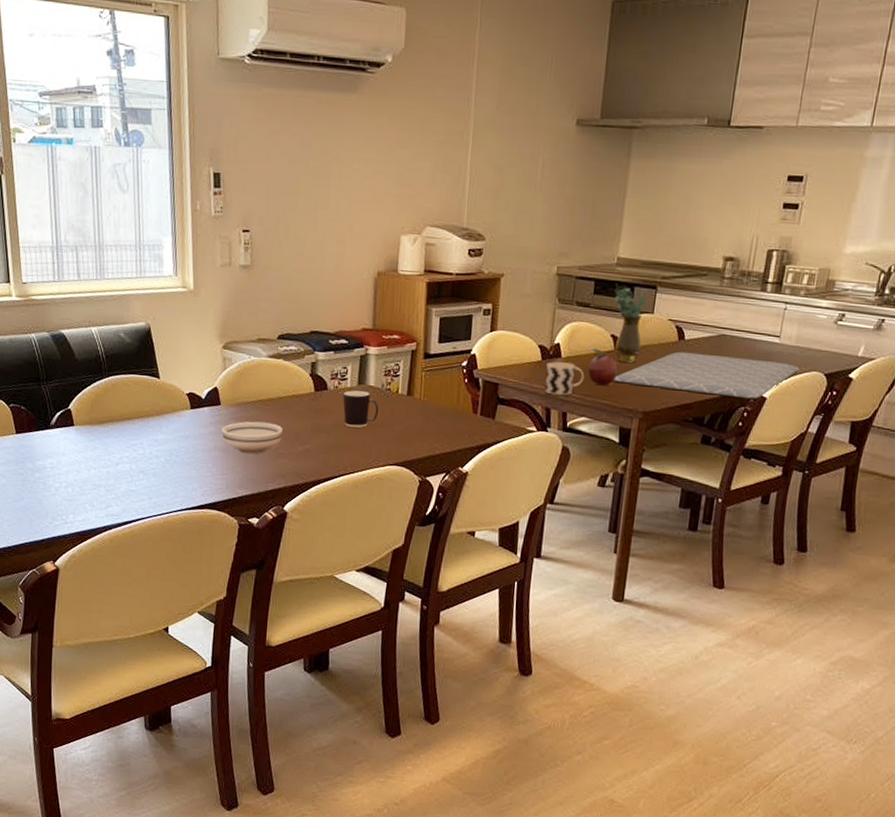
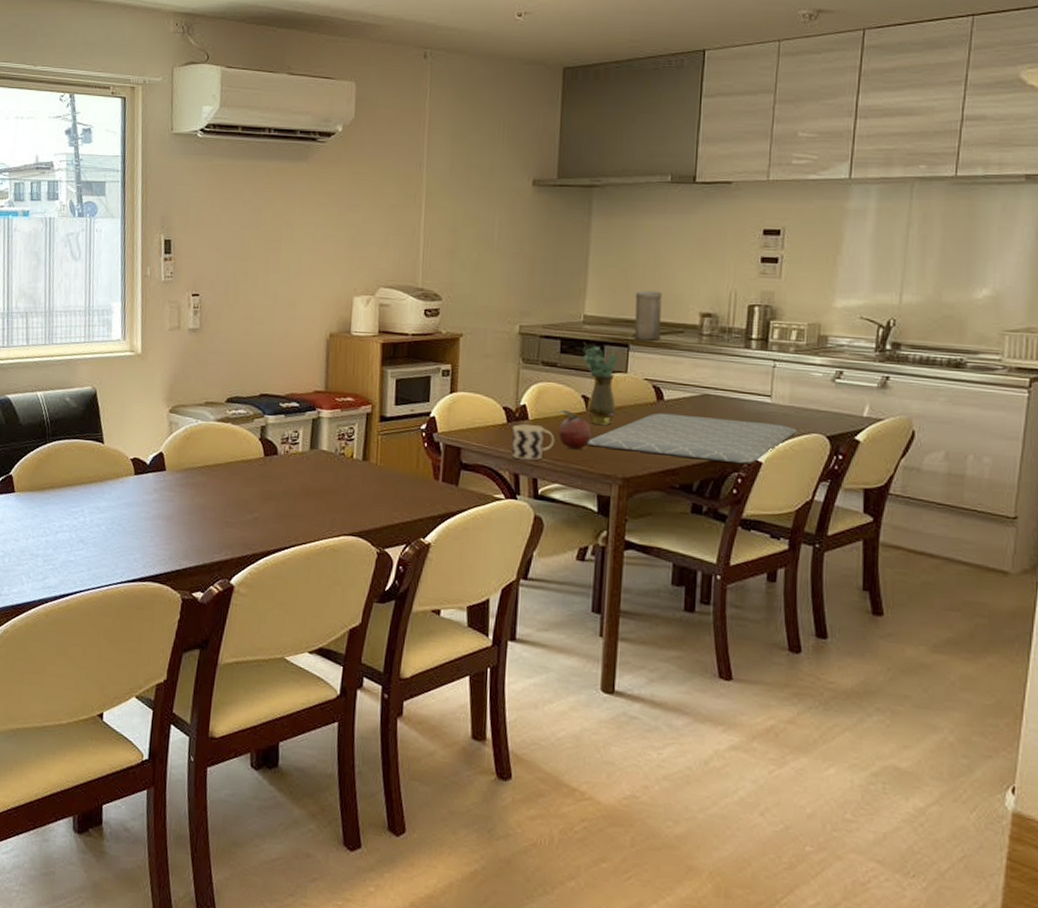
bowl: present [221,421,283,455] -> none [166,488,230,523]
mug: present [342,390,379,429] -> none [293,455,333,496]
canister: none [662,233,691,284] -> present [634,290,662,342]

